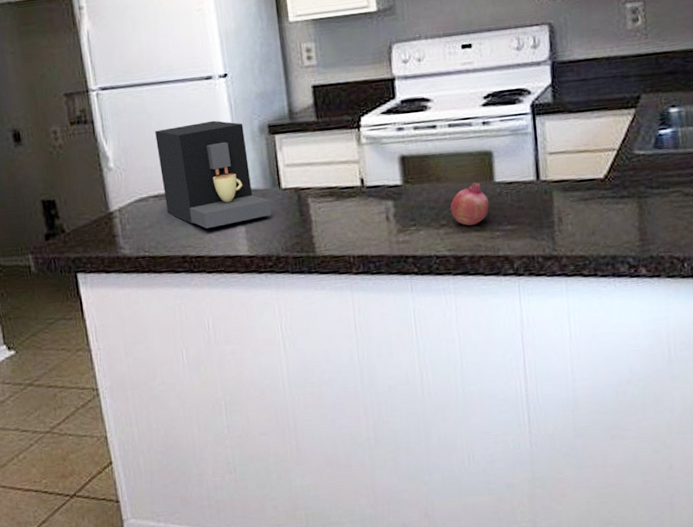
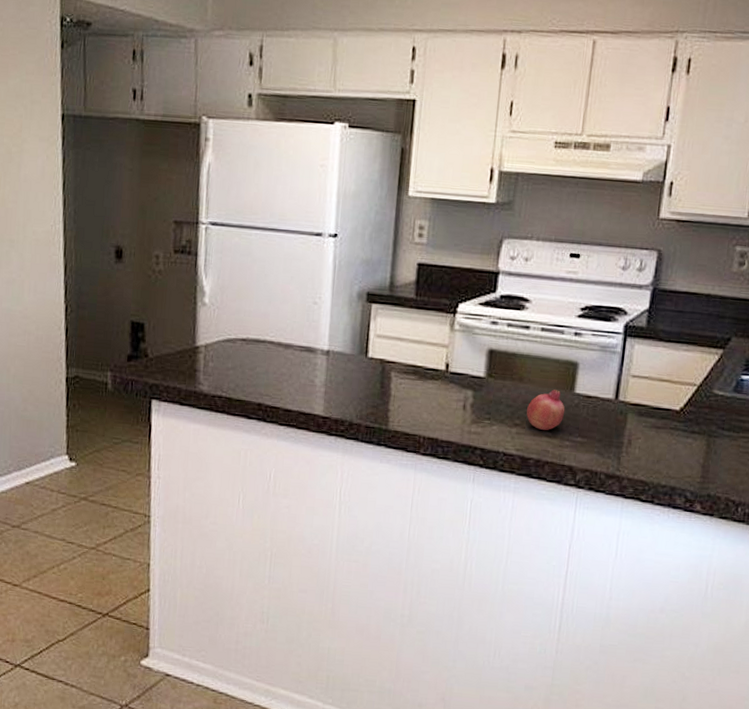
coffee maker: present [155,120,272,228] -> none [252,275,355,382]

